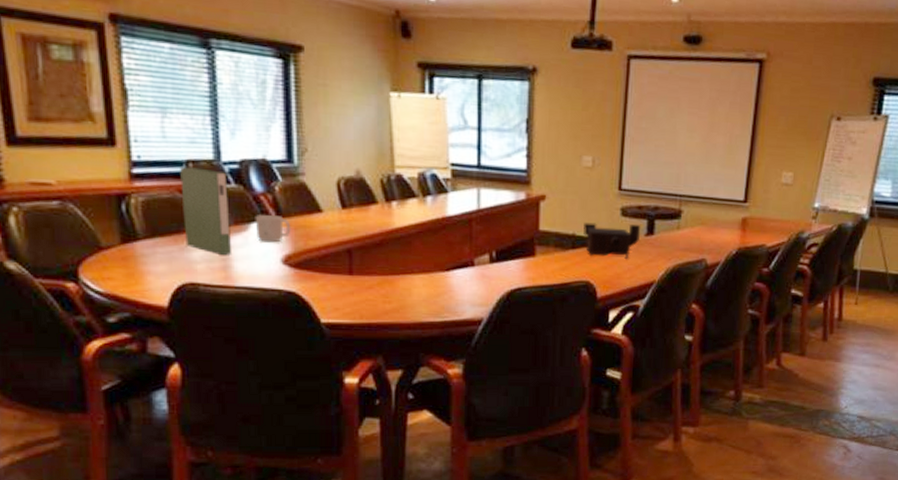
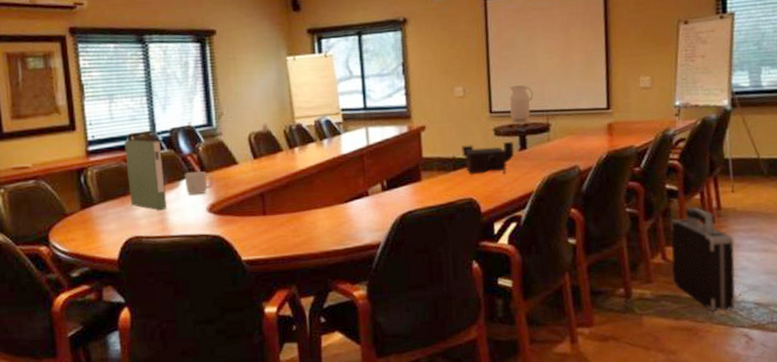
water jug: none [640,163,669,207] -> present [509,85,534,125]
briefcase: none [783,314,850,420] -> present [670,206,736,311]

